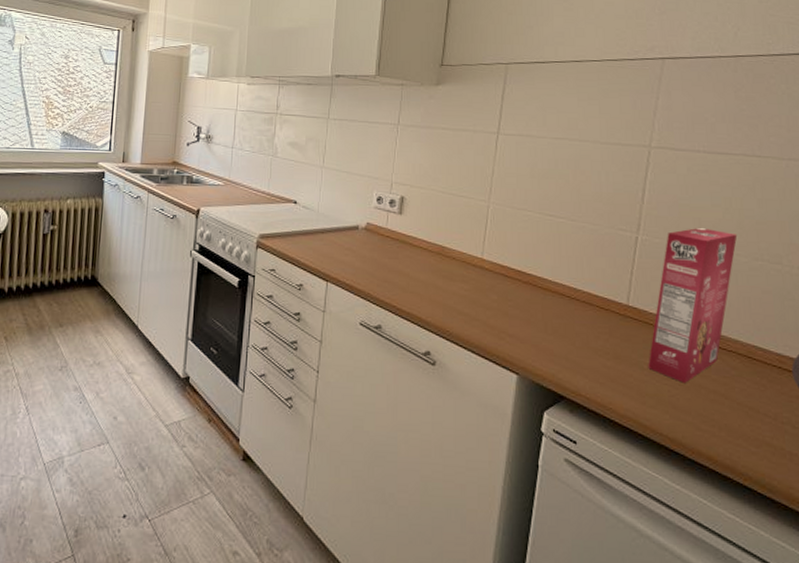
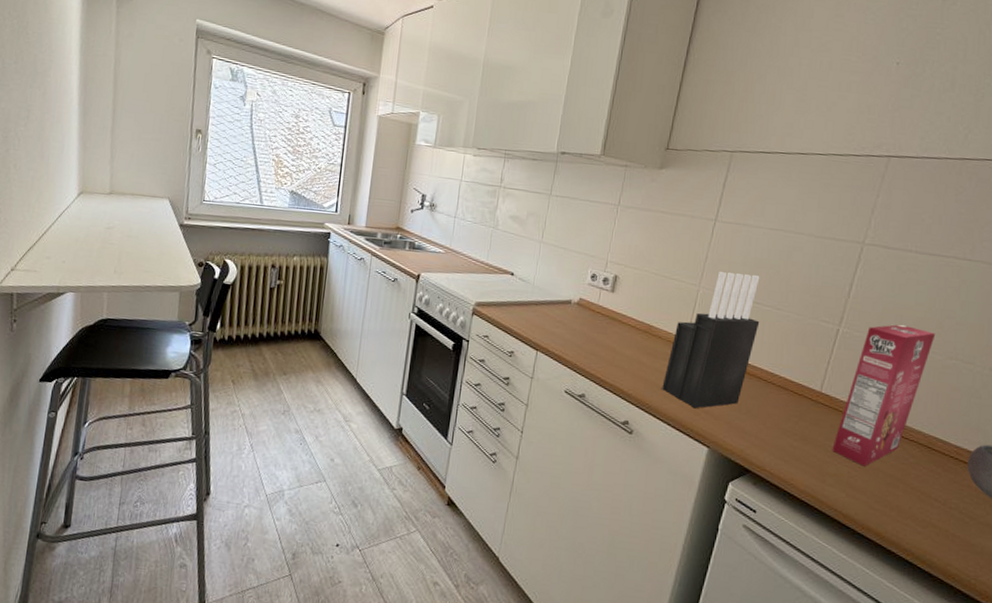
knife block: none [462,186,556,333] -> present [662,272,760,409]

